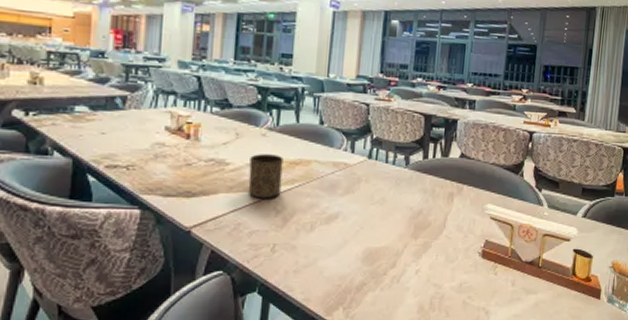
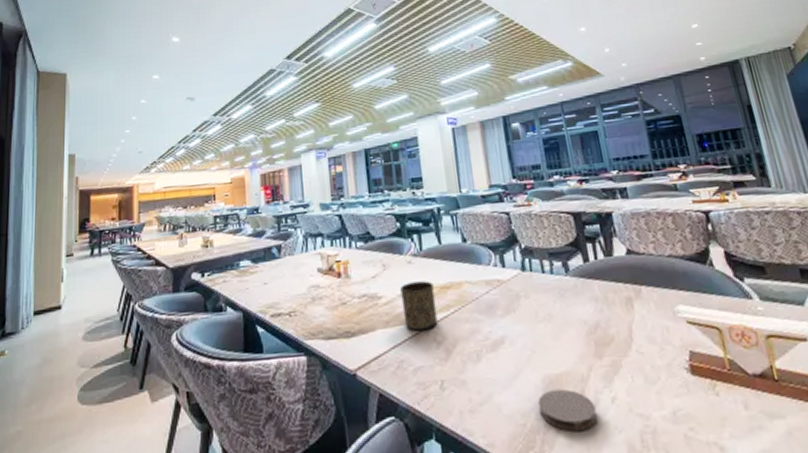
coaster: none [354,260,402,293] -> present [537,388,598,431]

